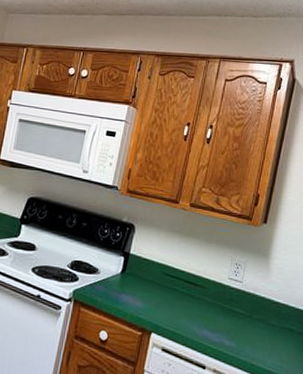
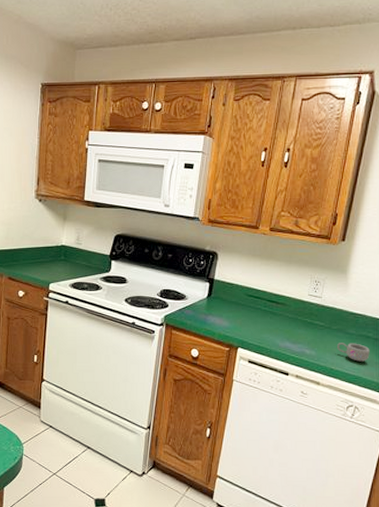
mug: none [259,334,293,358] -> present [337,343,370,362]

